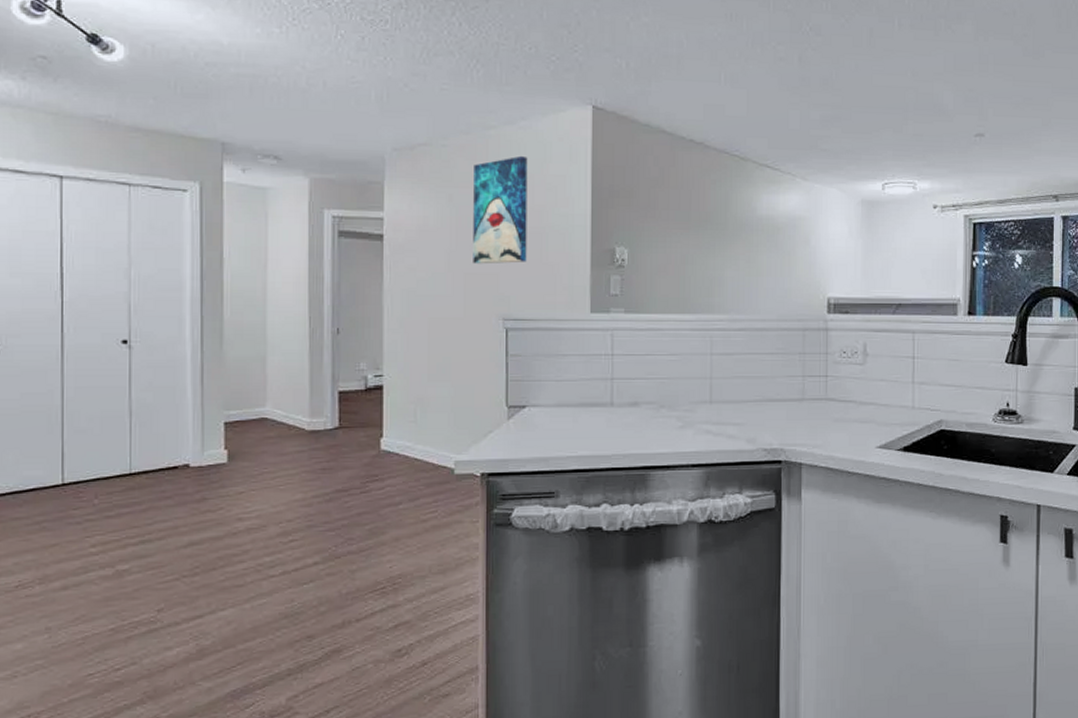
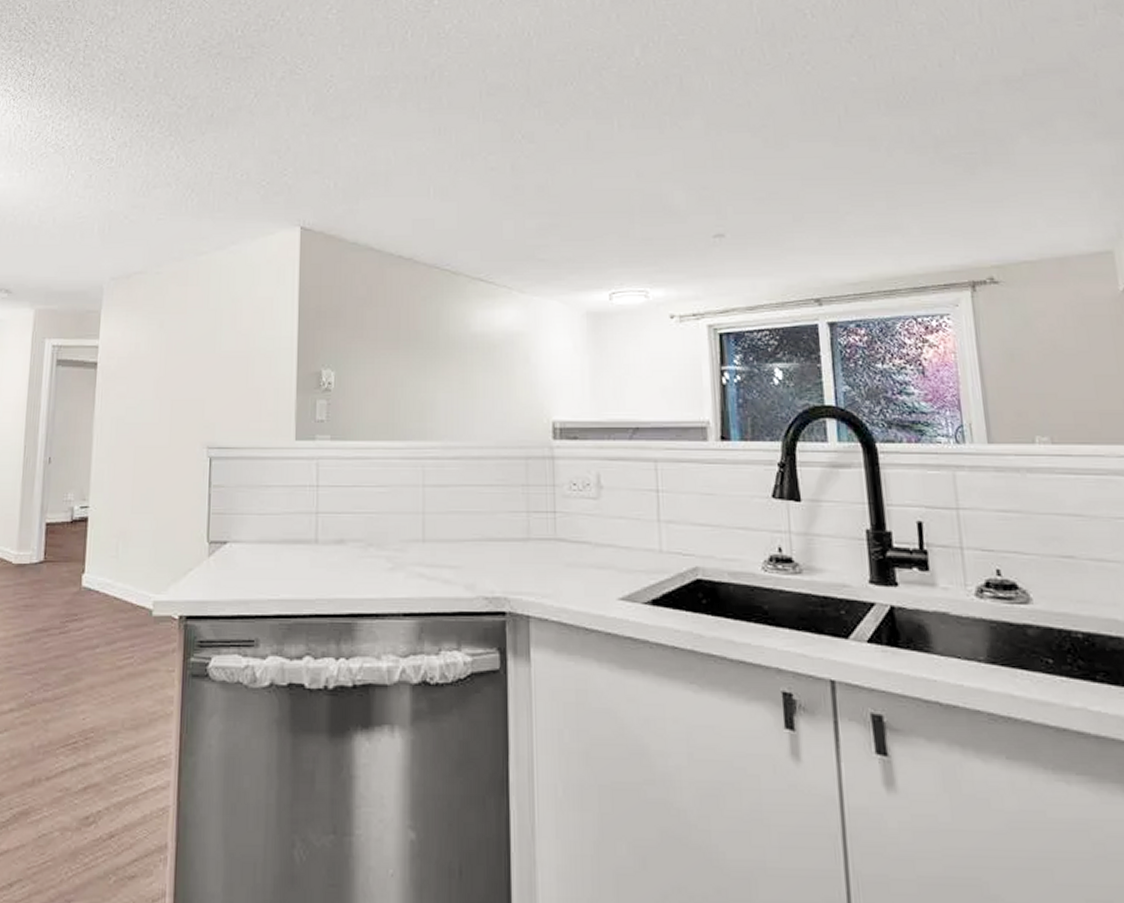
wall art: present [473,155,528,264] -> none [180,279,237,391]

